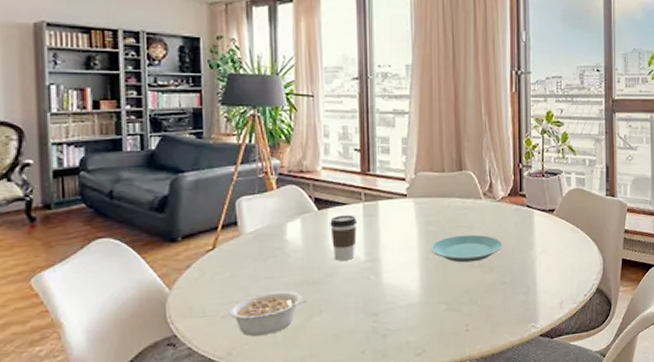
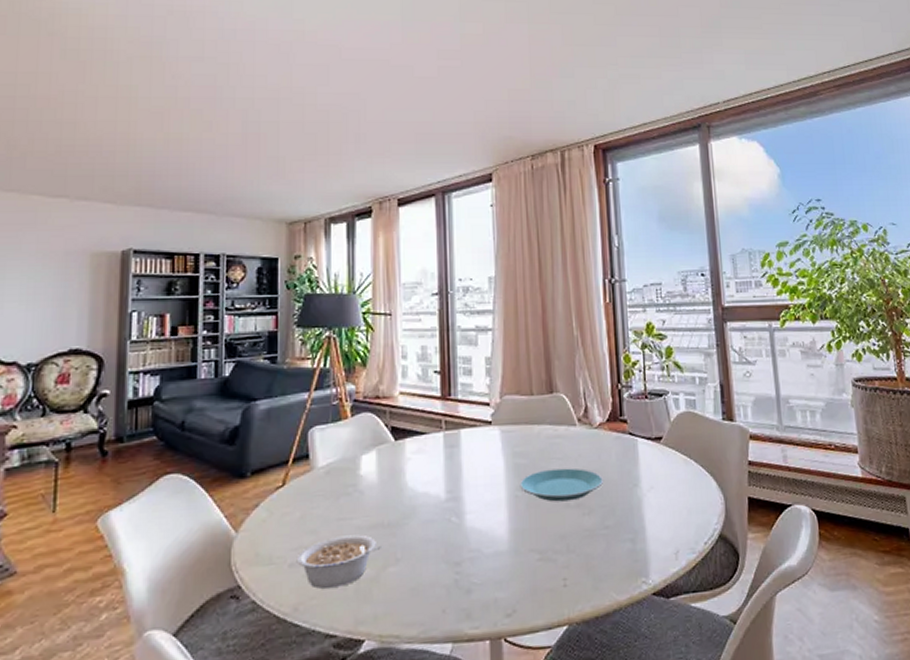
coffee cup: present [330,214,358,261] -> none [408,445,438,499]

